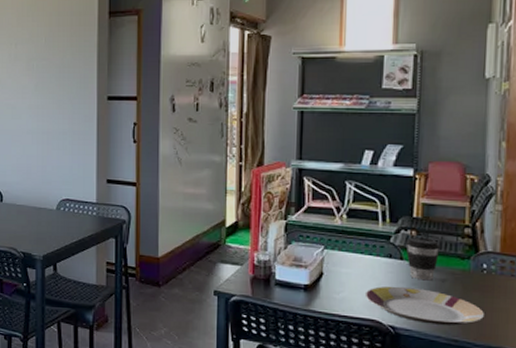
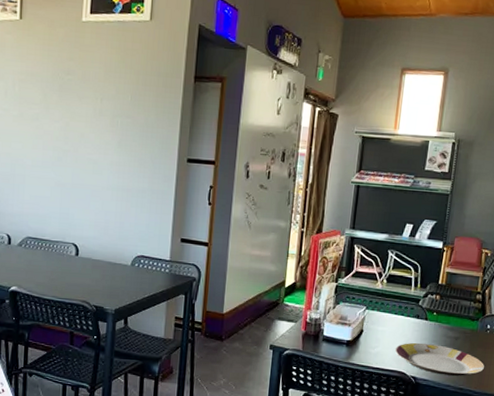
coffee cup: present [405,237,441,281] -> none [430,300,457,339]

